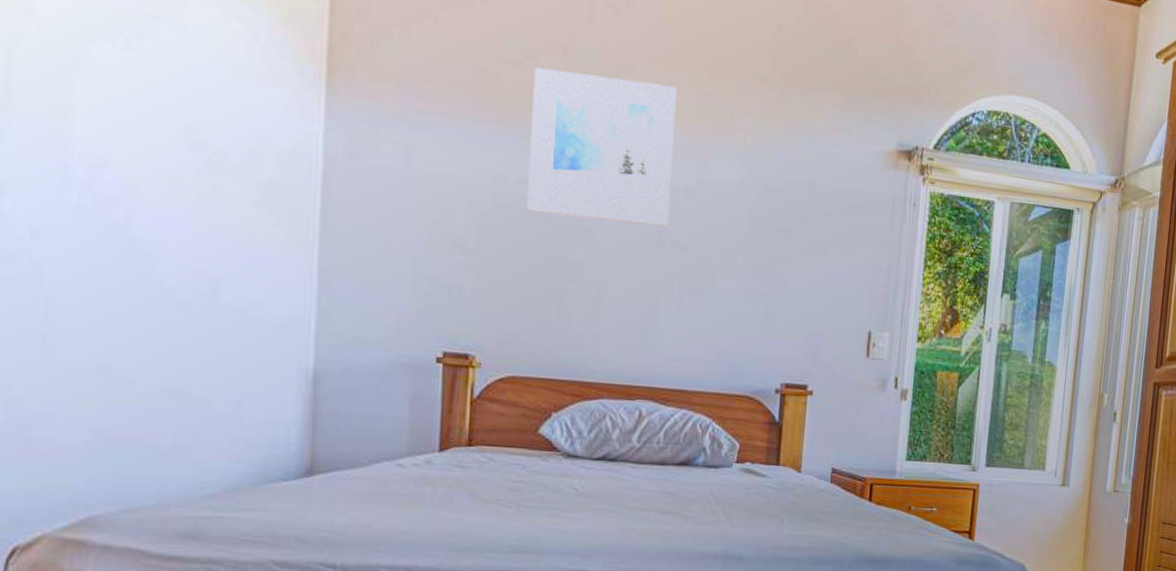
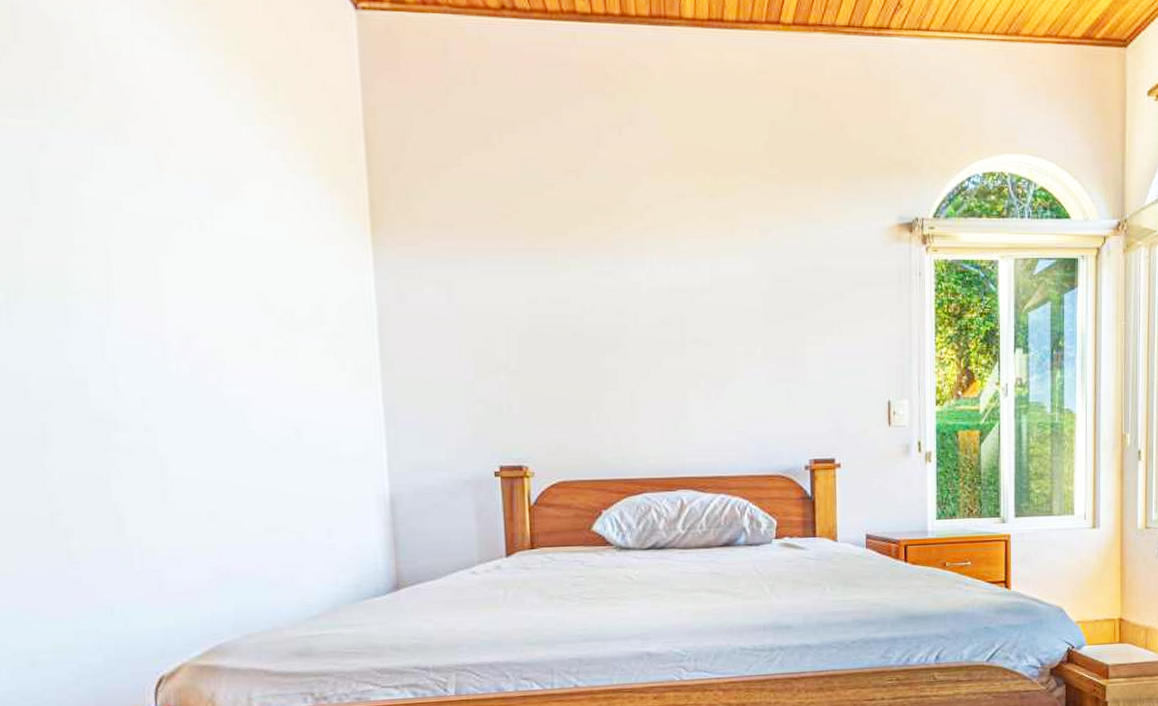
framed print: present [526,67,677,227] -> none [552,193,690,328]

